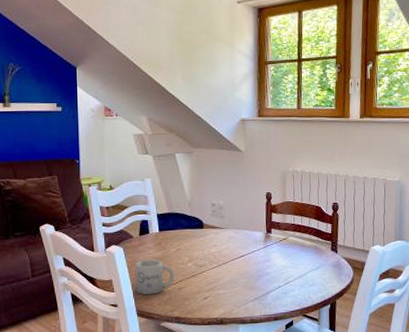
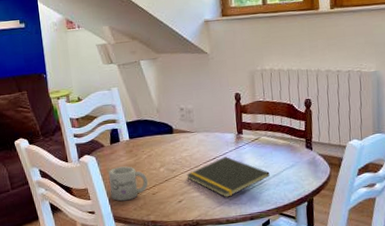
notepad: none [214,255,296,297] -> present [186,156,270,198]

